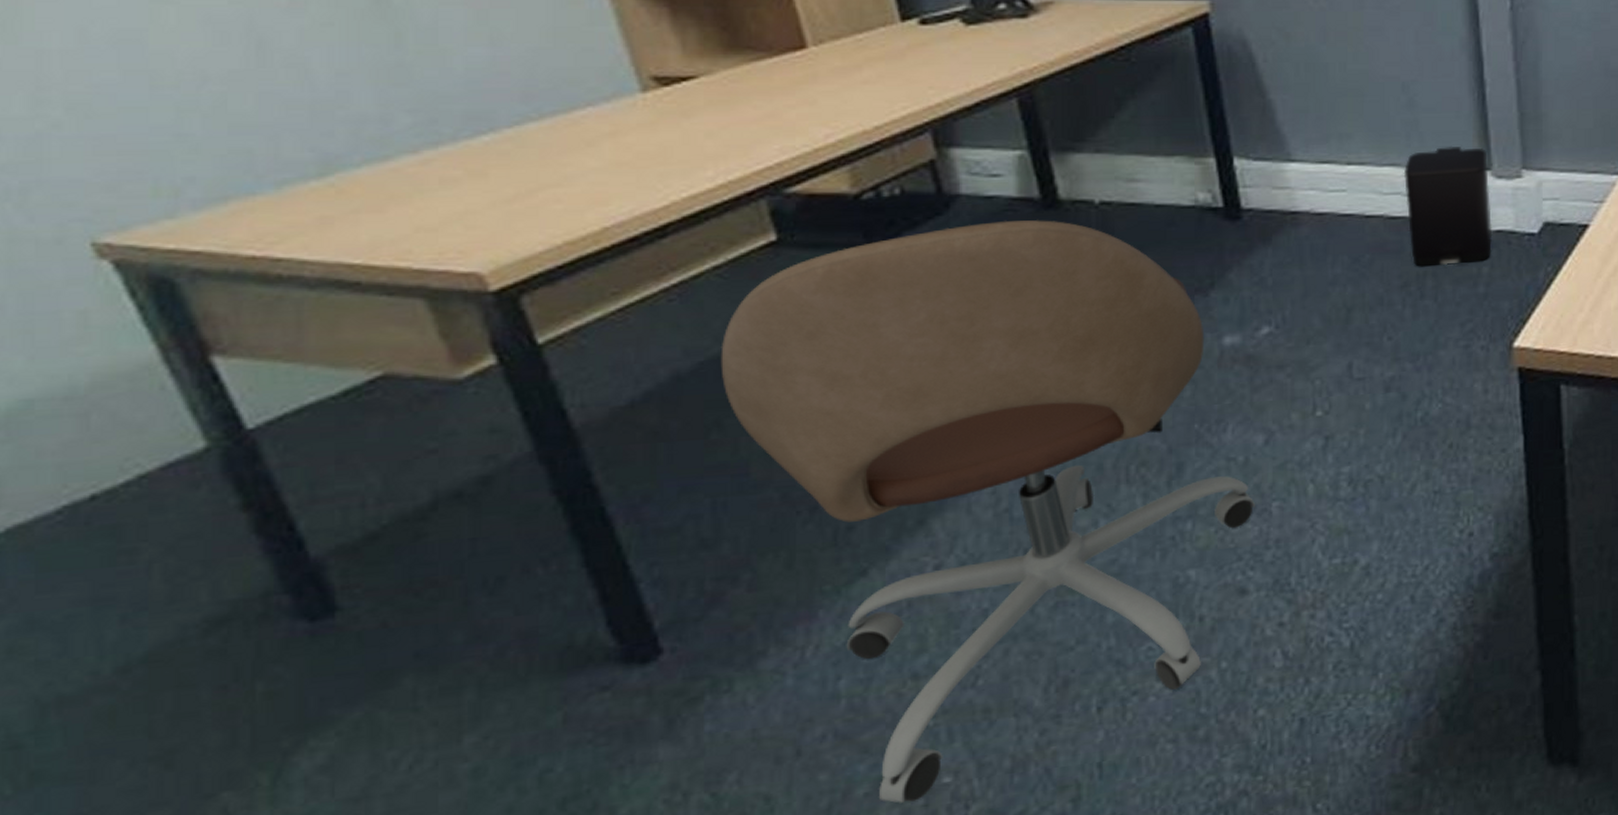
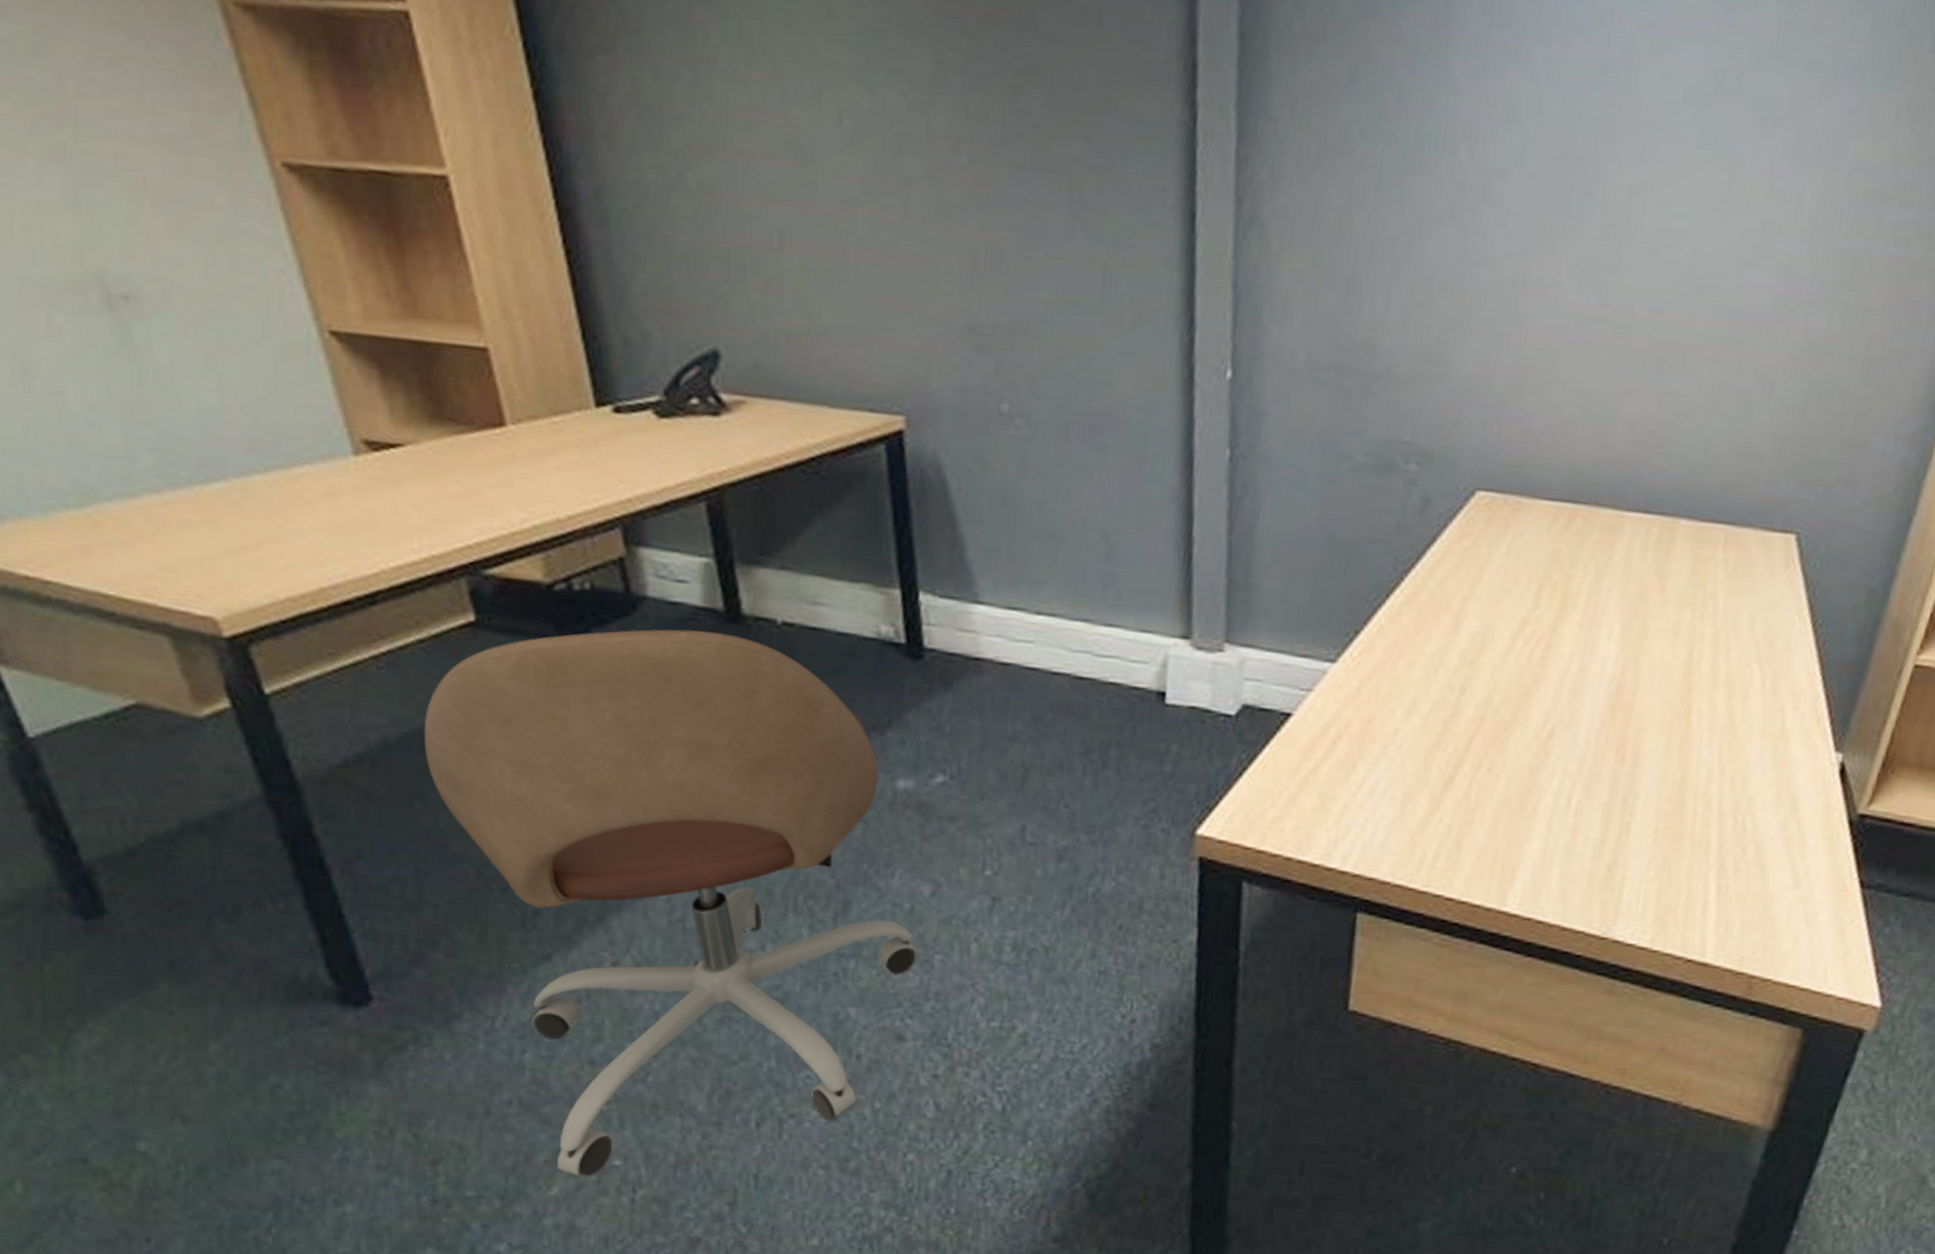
pedal bin: present [1403,146,1493,267] -> none [1095,607,1188,739]

